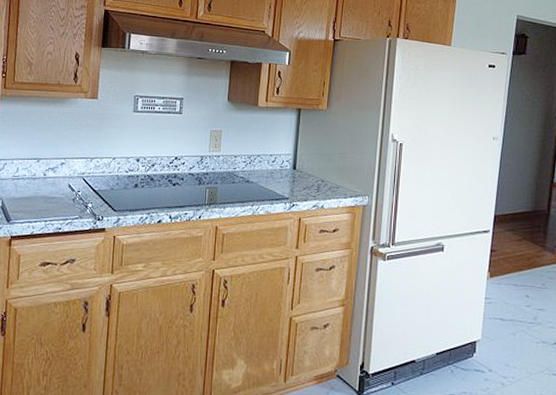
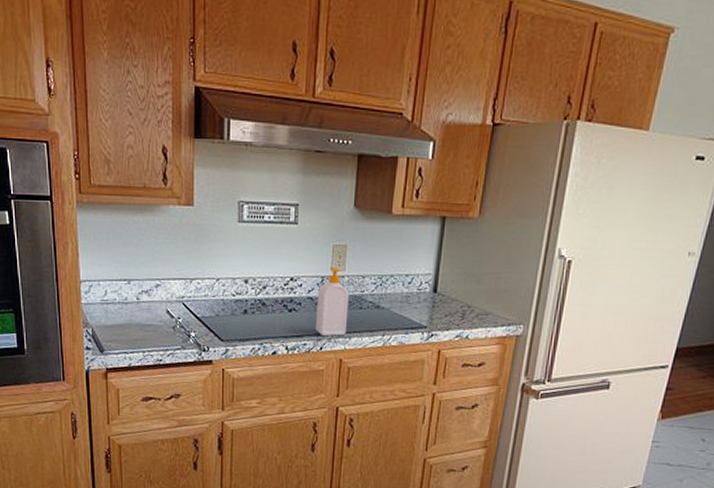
soap bottle: none [195,148,224,206] -> present [316,267,349,336]

